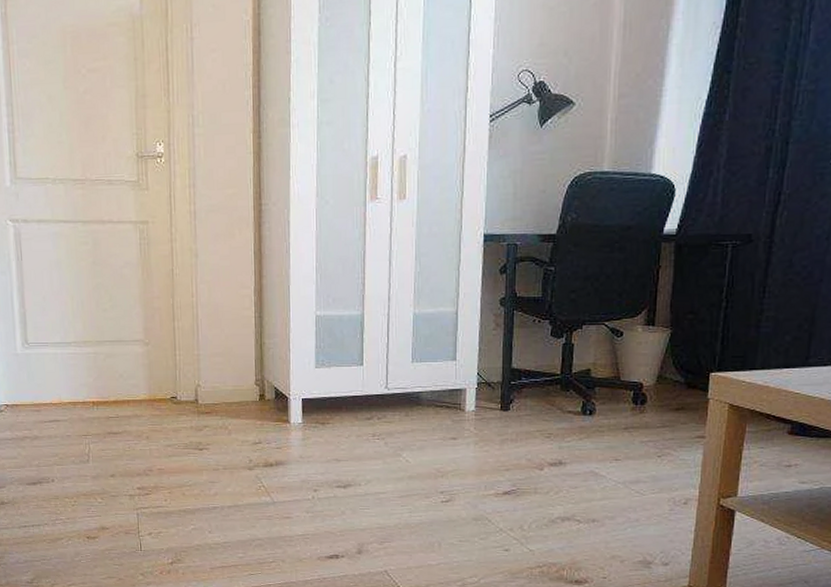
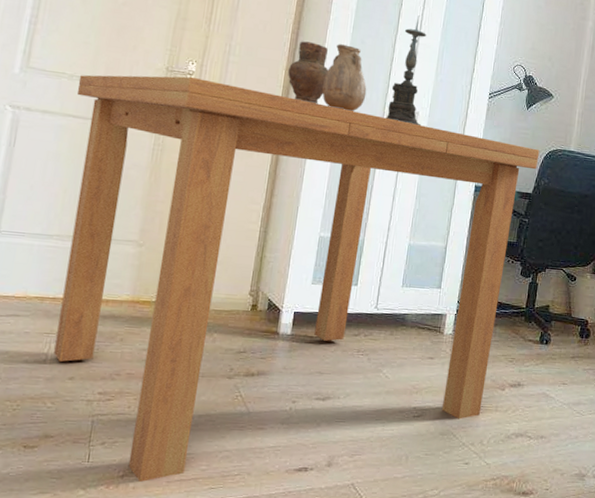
dining table: none [61,159,562,568] -> present [54,74,540,482]
vase: none [256,88,344,169] -> present [288,41,367,112]
candle holder: none [369,32,412,172] -> present [385,15,426,126]

